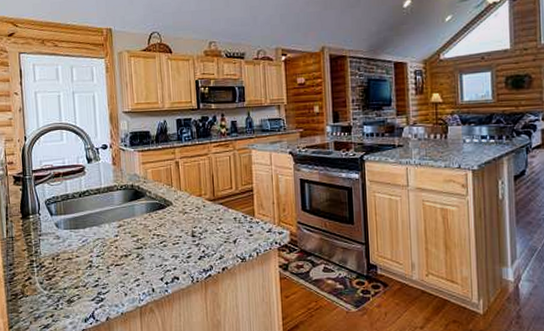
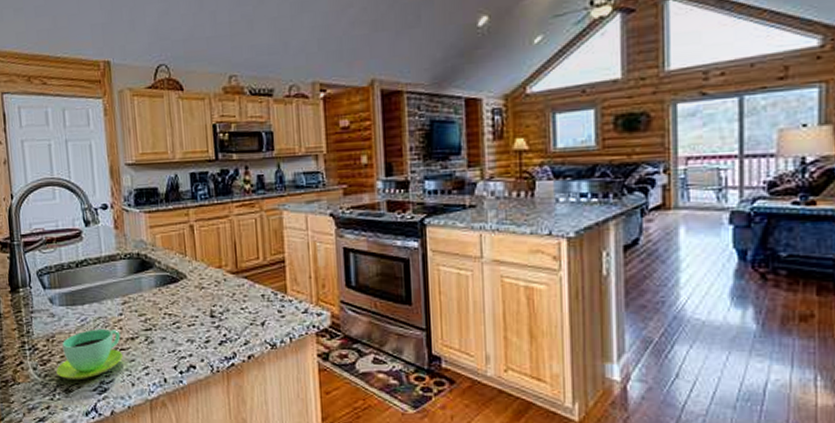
cup: none [60,247,118,292] -> present [56,328,124,381]

